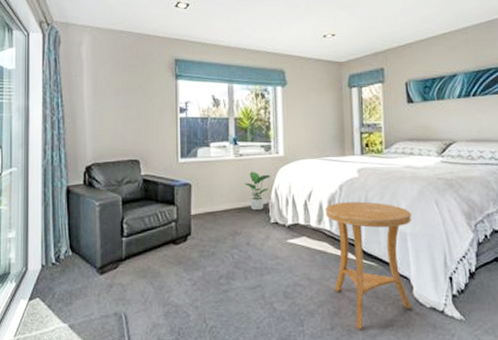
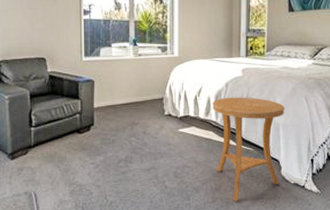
potted plant: present [244,171,271,210] -> none [142,69,166,103]

